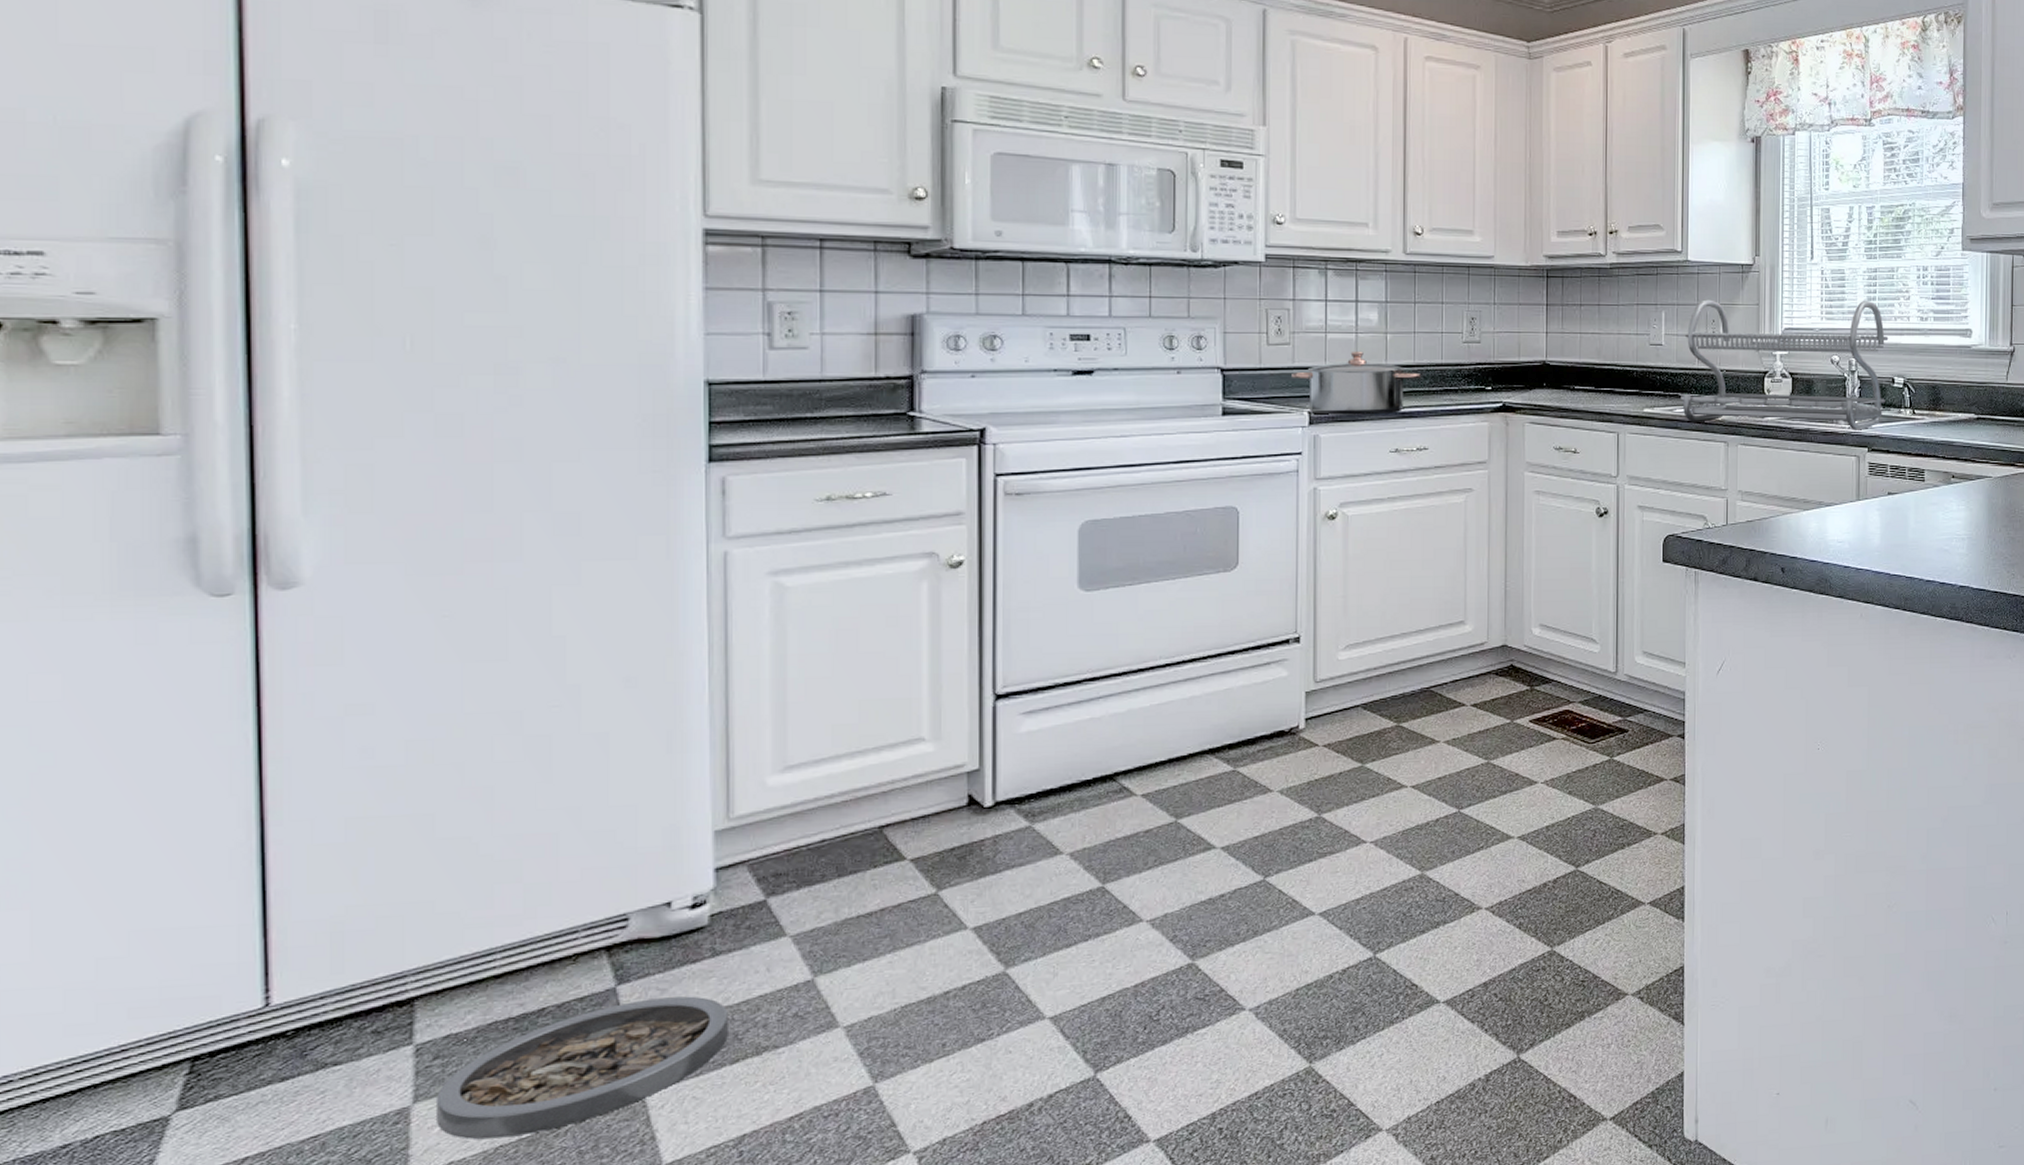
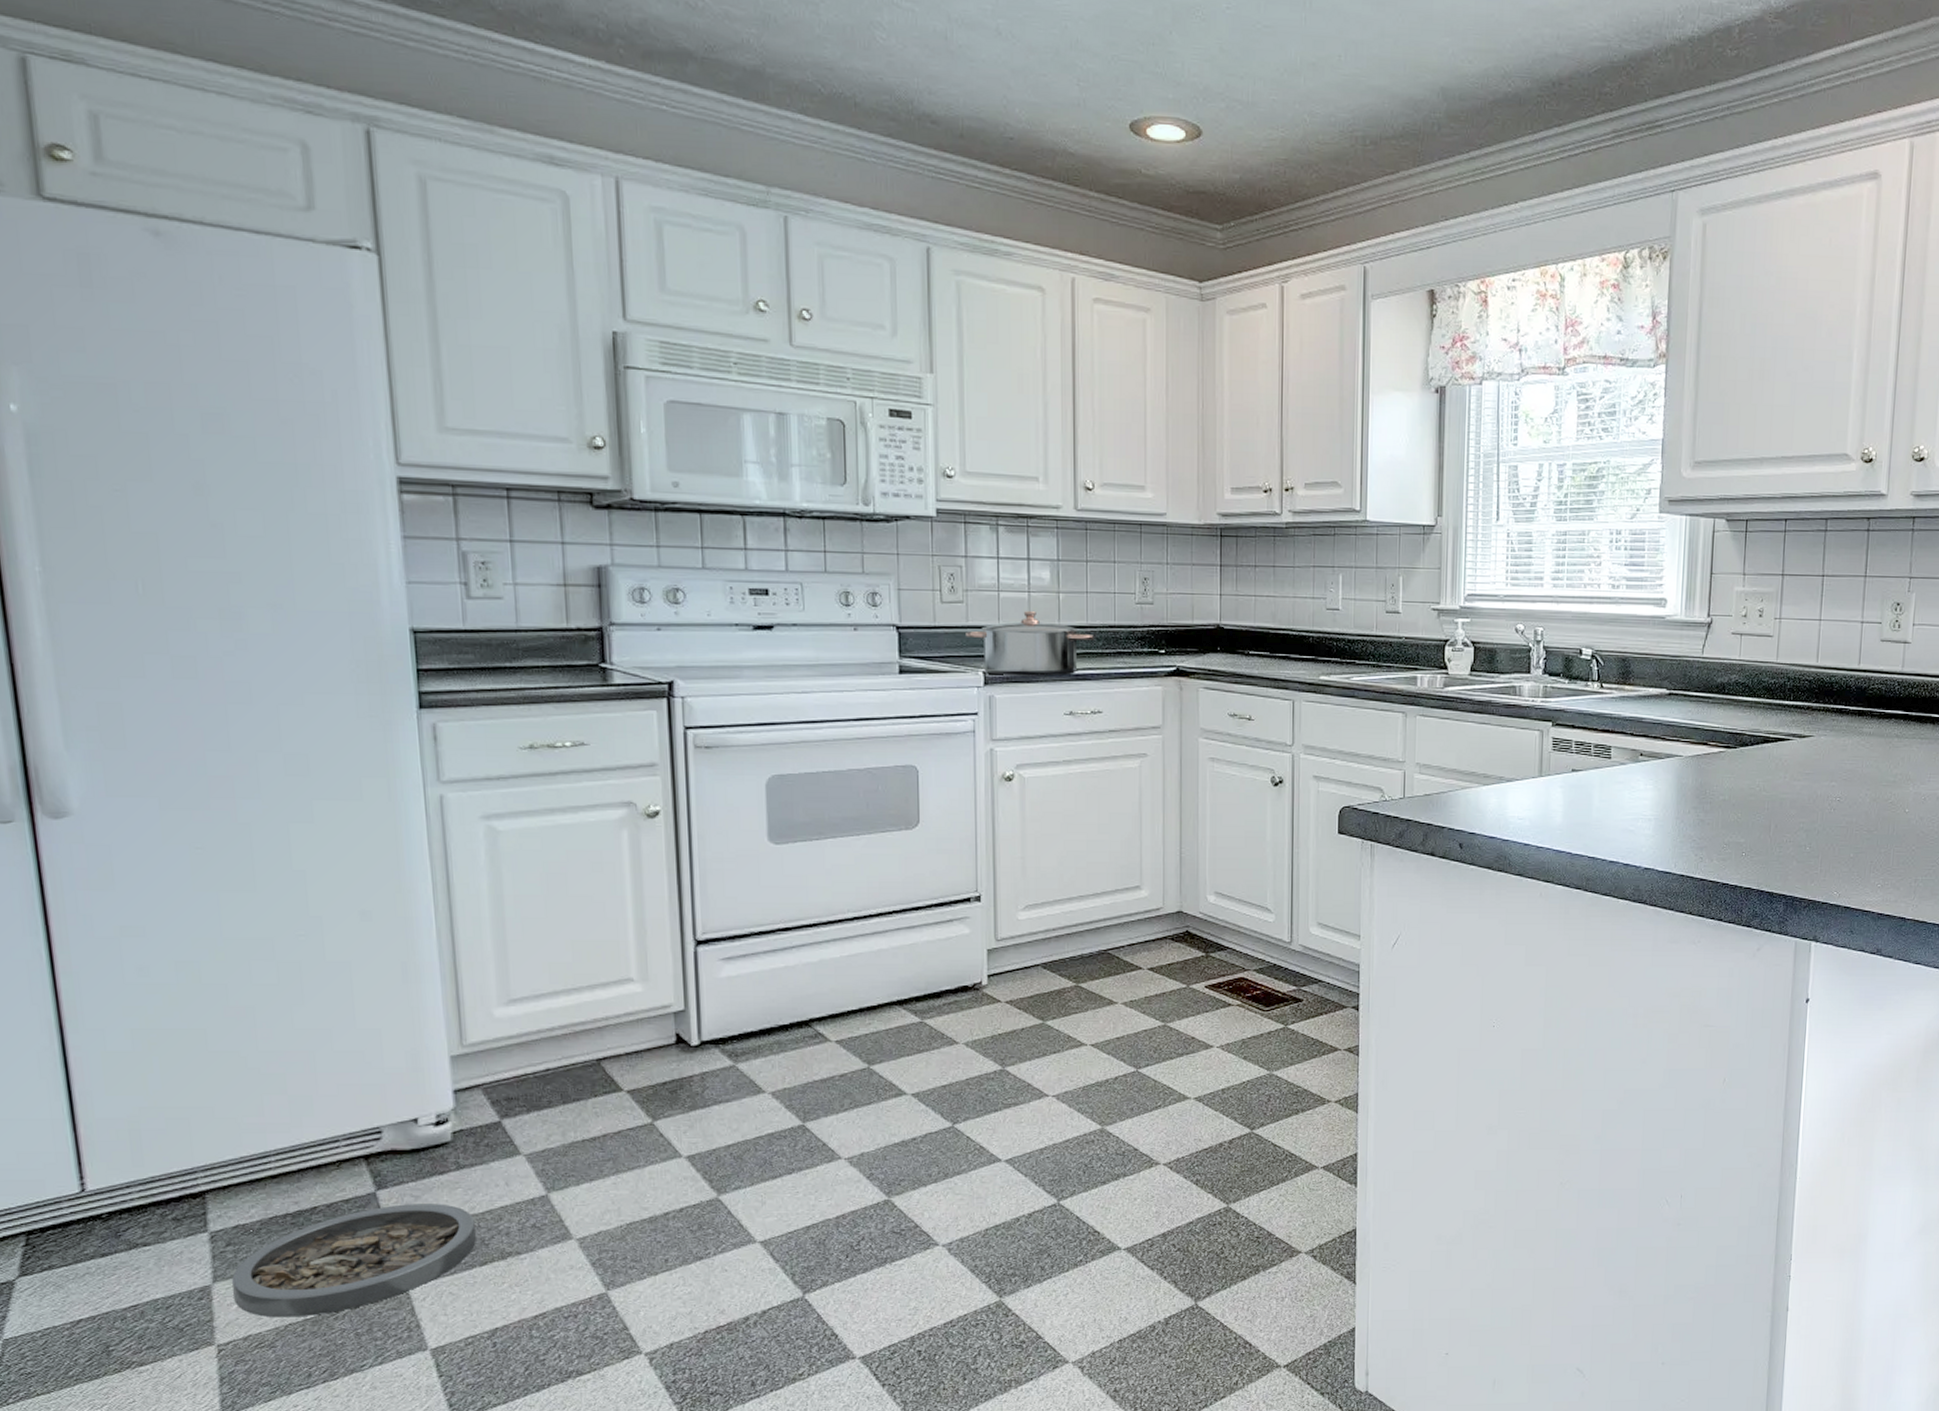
dish rack: present [1681,299,1889,430] -> none [1358,562,1577,704]

